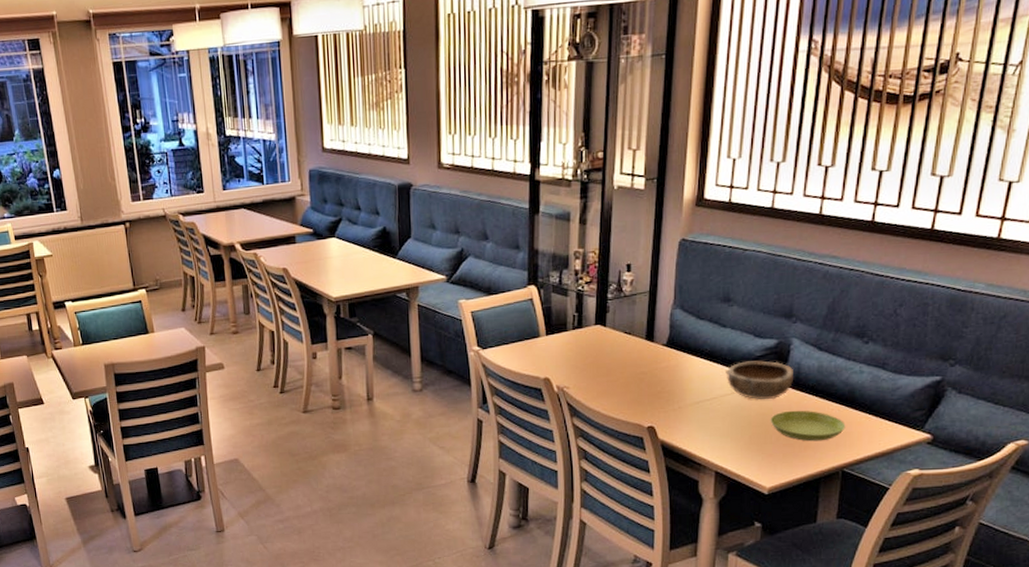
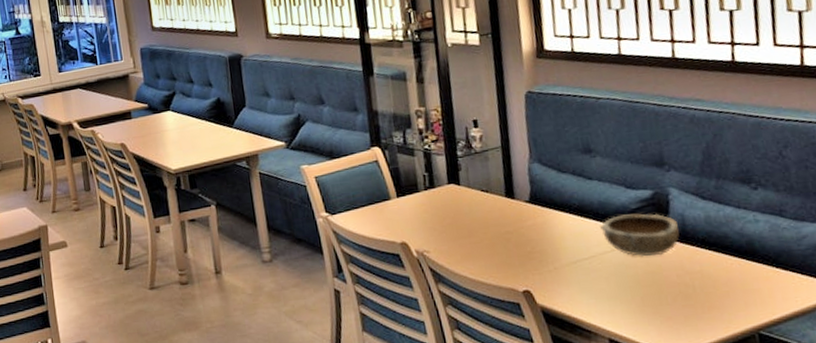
saucer: present [770,410,846,442] -> none [661,266,752,301]

